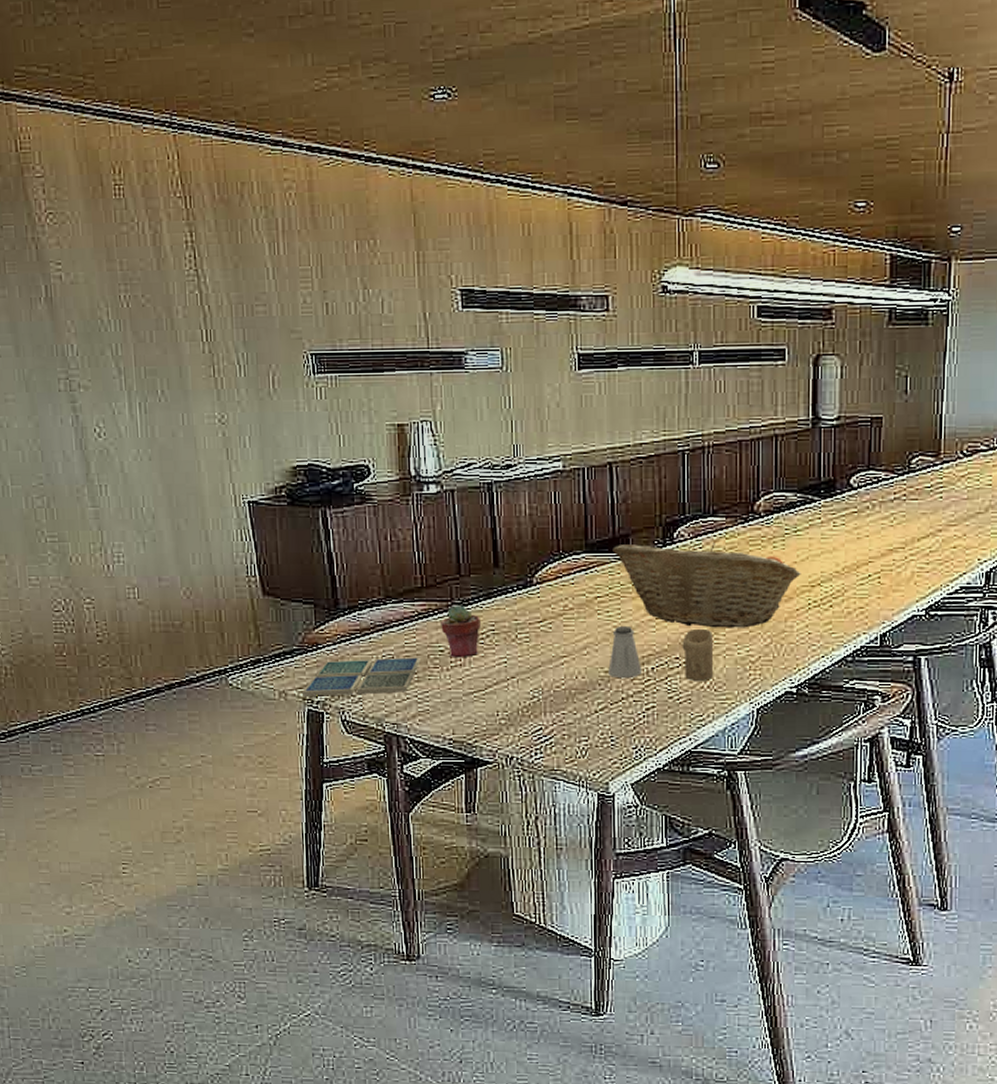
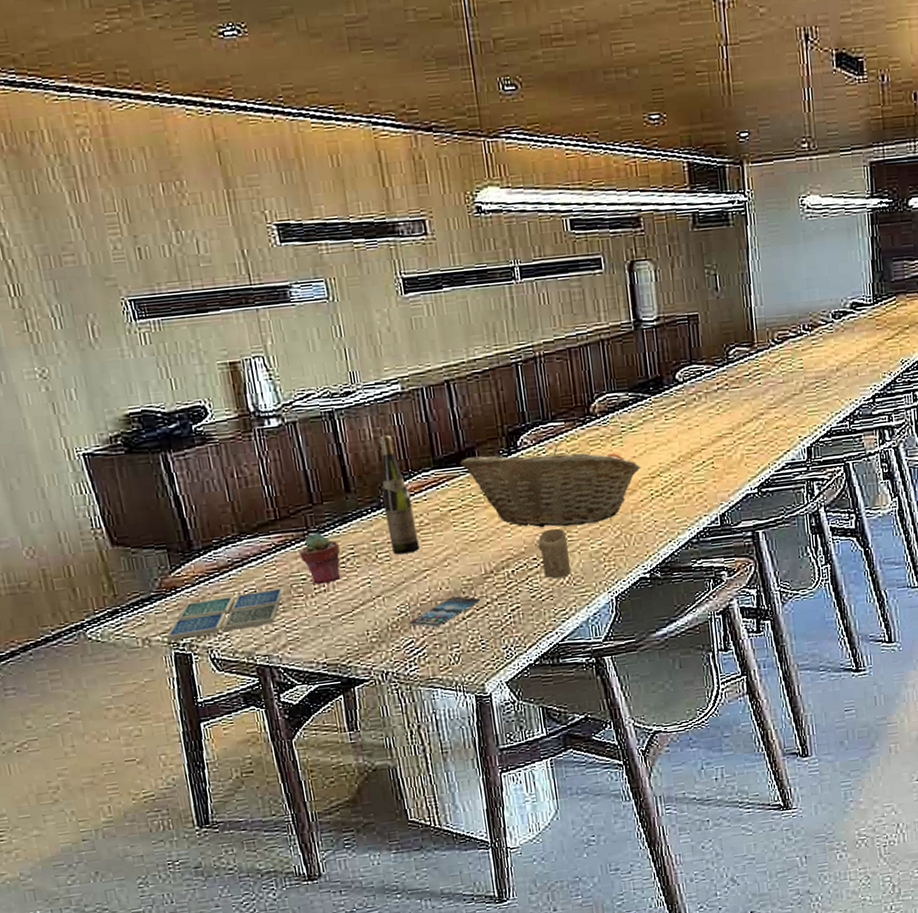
wine bottle: none [529,513,560,637] -> present [379,435,420,555]
smartphone: none [539,687,616,717] -> present [408,596,481,628]
saltshaker: present [608,625,642,679] -> none [470,534,503,585]

